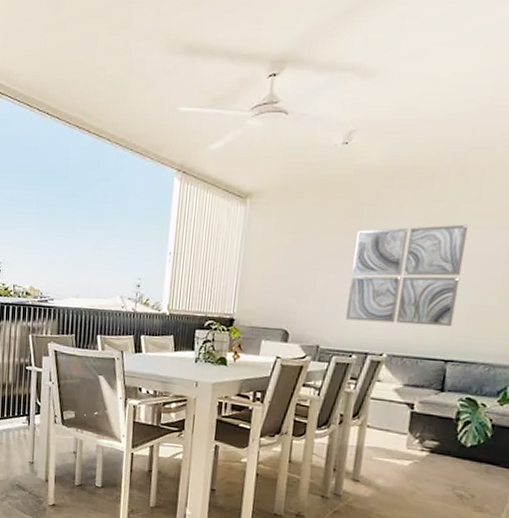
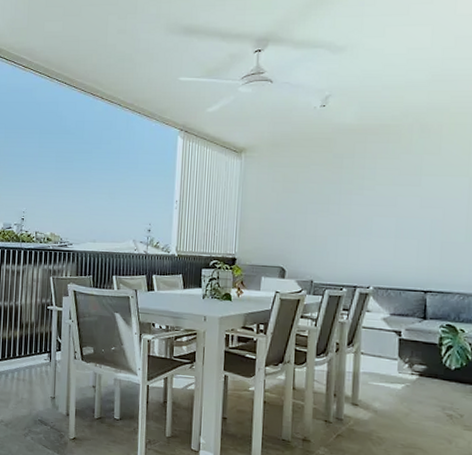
wall art: present [346,224,468,327] -> none [335,172,433,262]

